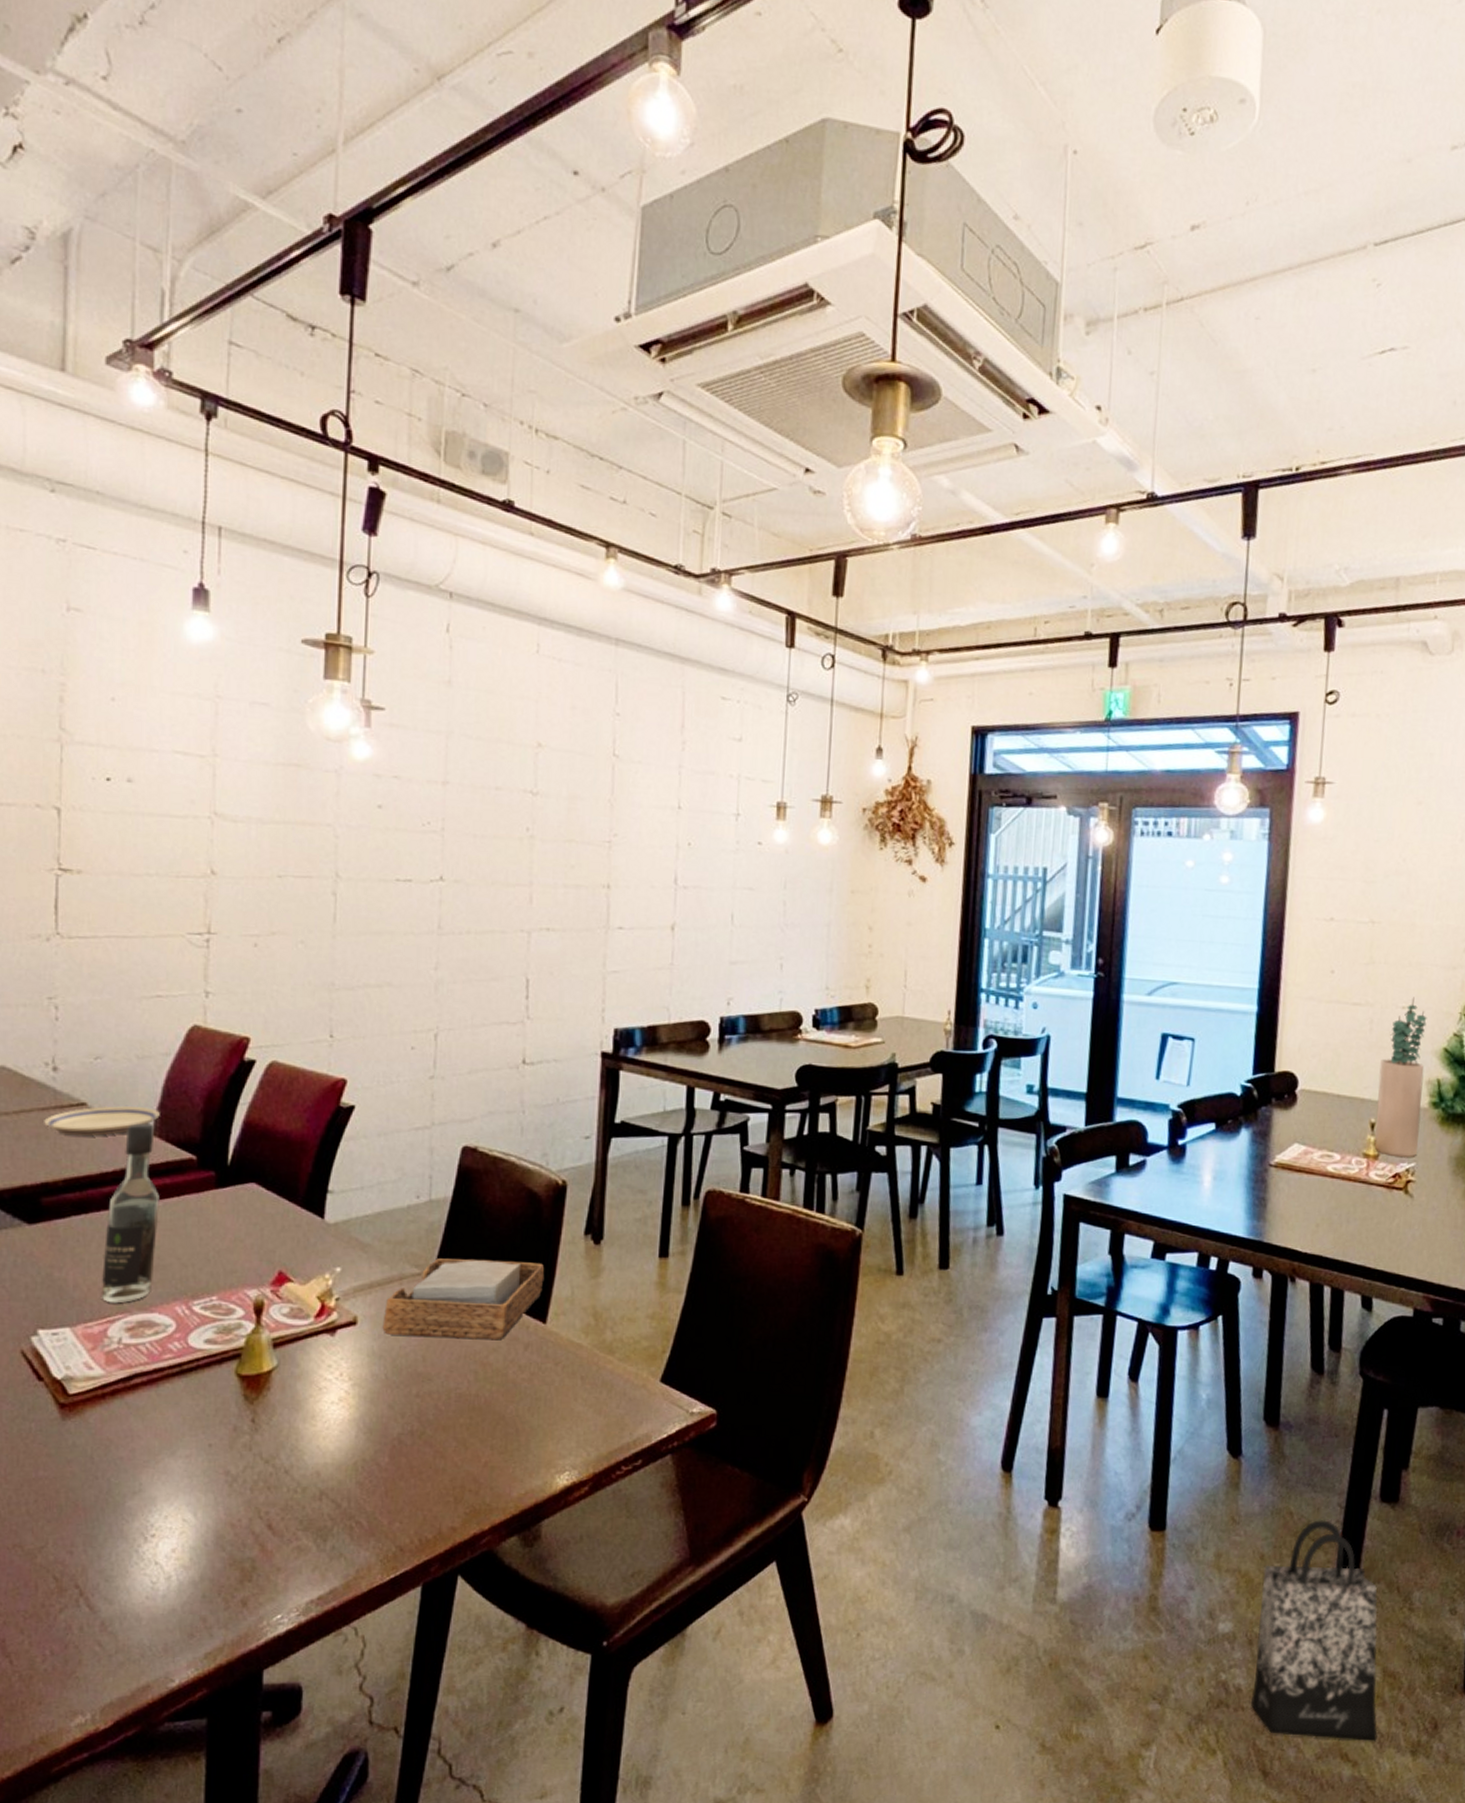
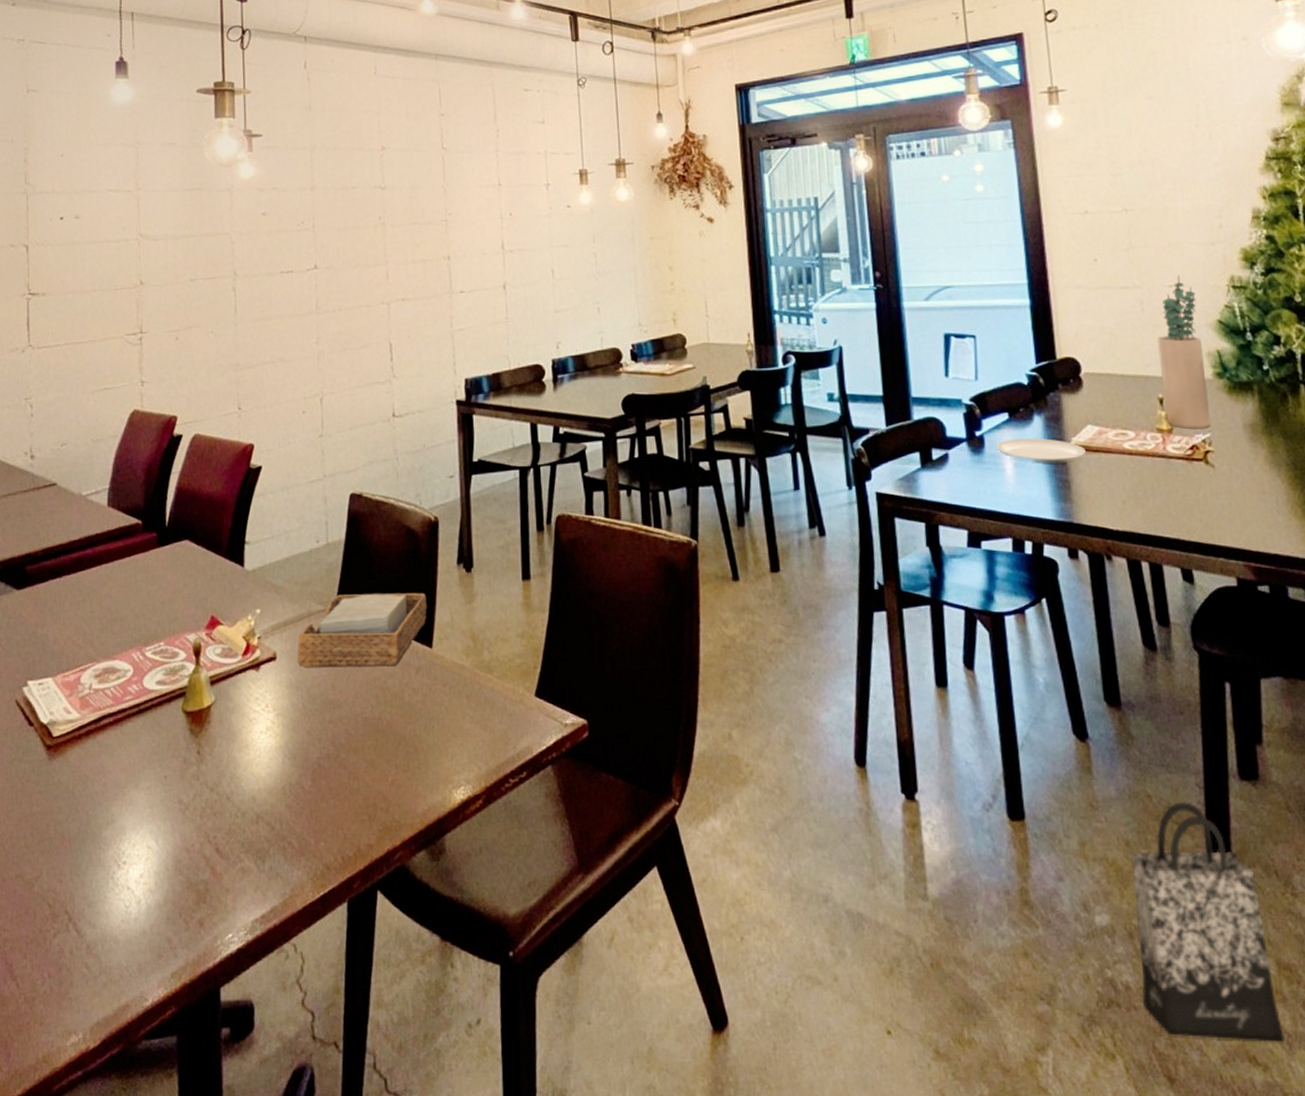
plate: present [44,1106,160,1136] -> none [26,483,112,512]
bottle: present [100,1123,160,1304] -> none [74,496,116,654]
plate: none [1197,1150,1288,1181] -> present [996,438,1086,464]

